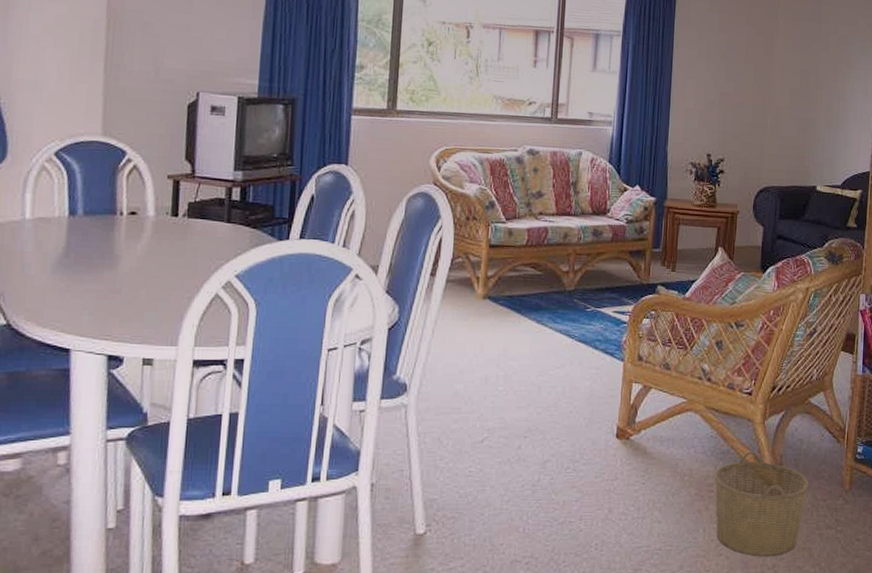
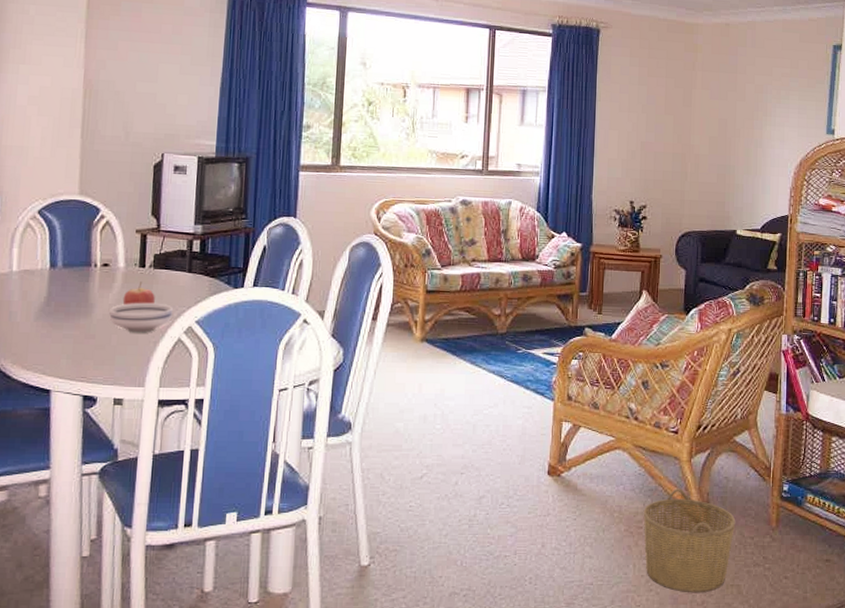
bowl: none [137,254,210,288] -> present [109,302,173,333]
fruit: none [152,232,189,258] -> present [122,281,155,305]

